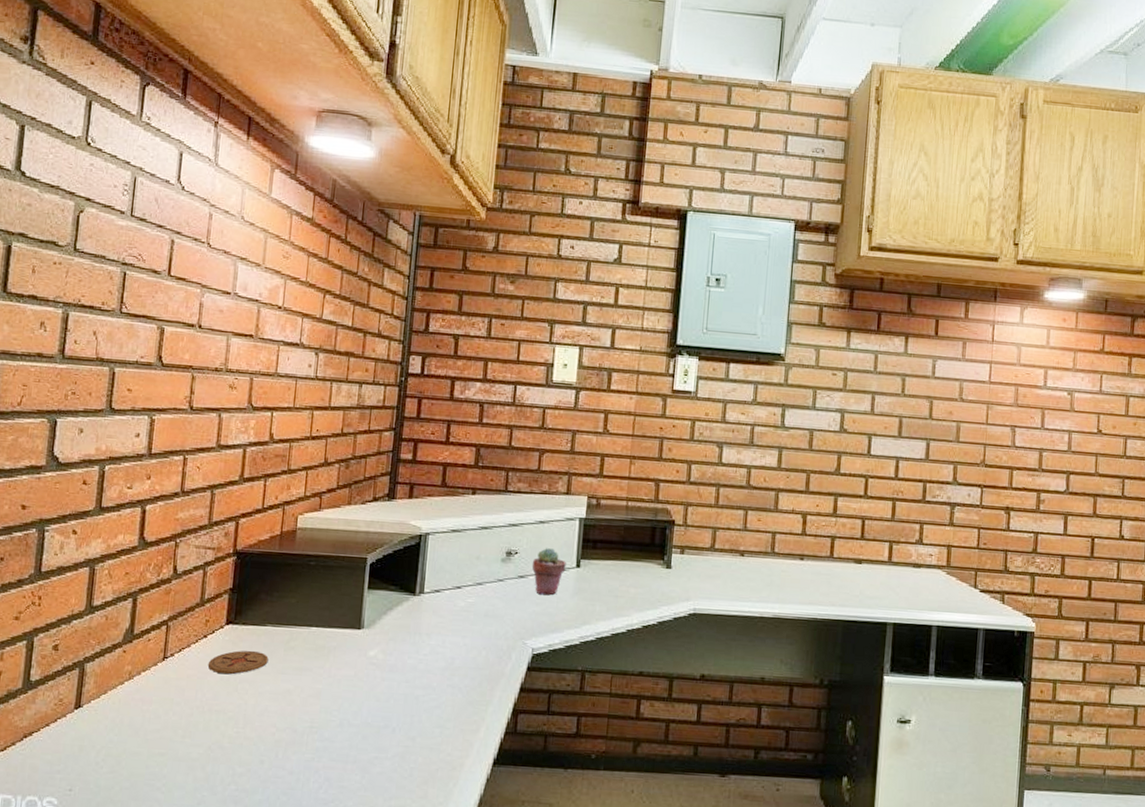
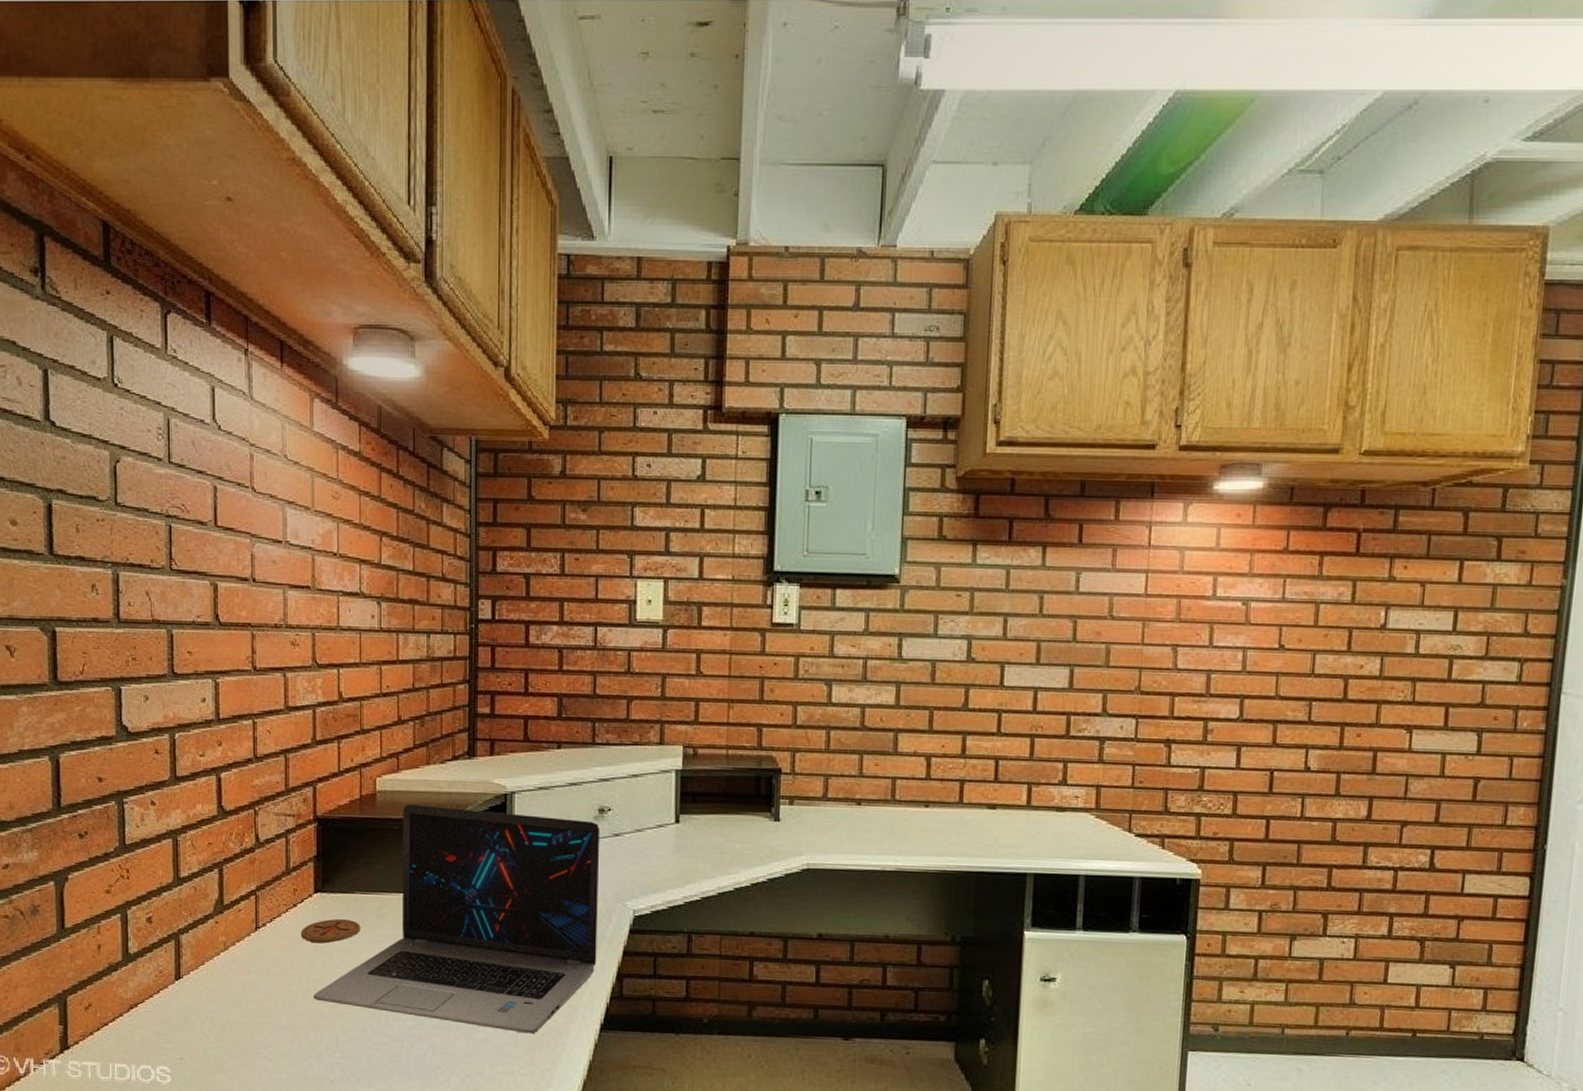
laptop: none [213,541,507,768] -> present [312,803,601,1034]
potted succulent: present [532,548,566,596] -> none [627,803,664,854]

